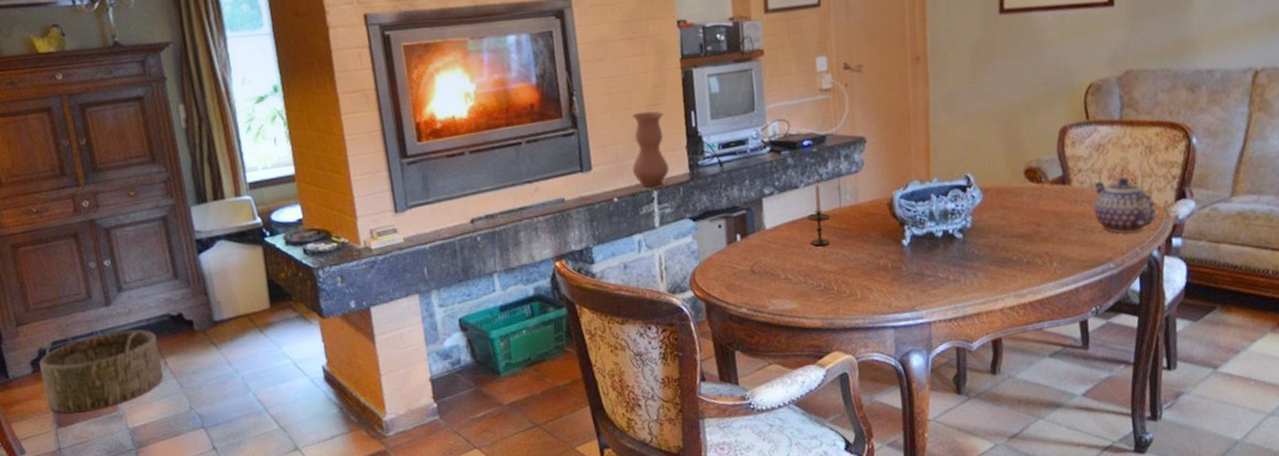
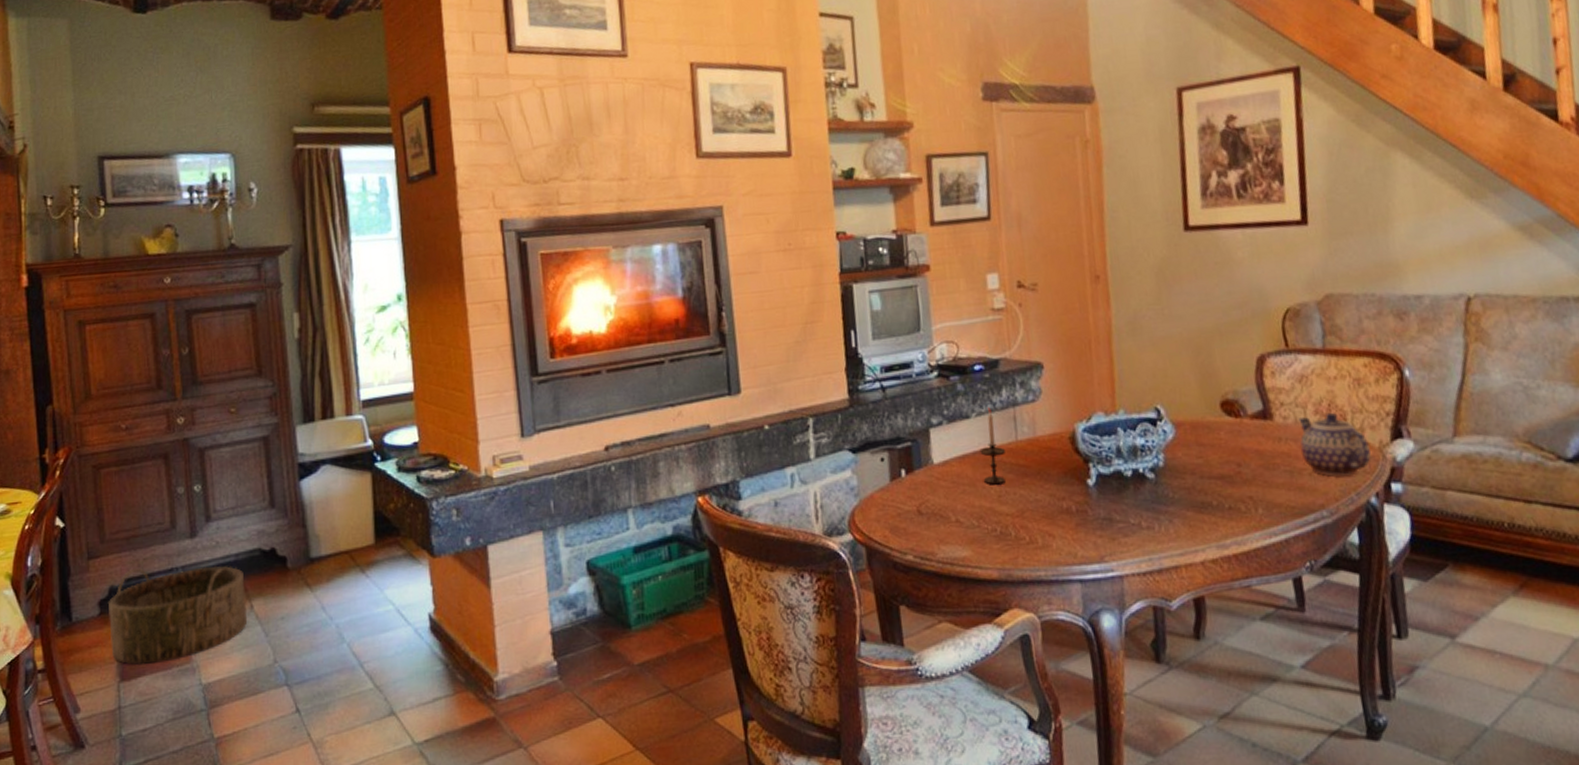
vase: present [631,111,670,188] -> none [785,329,827,414]

